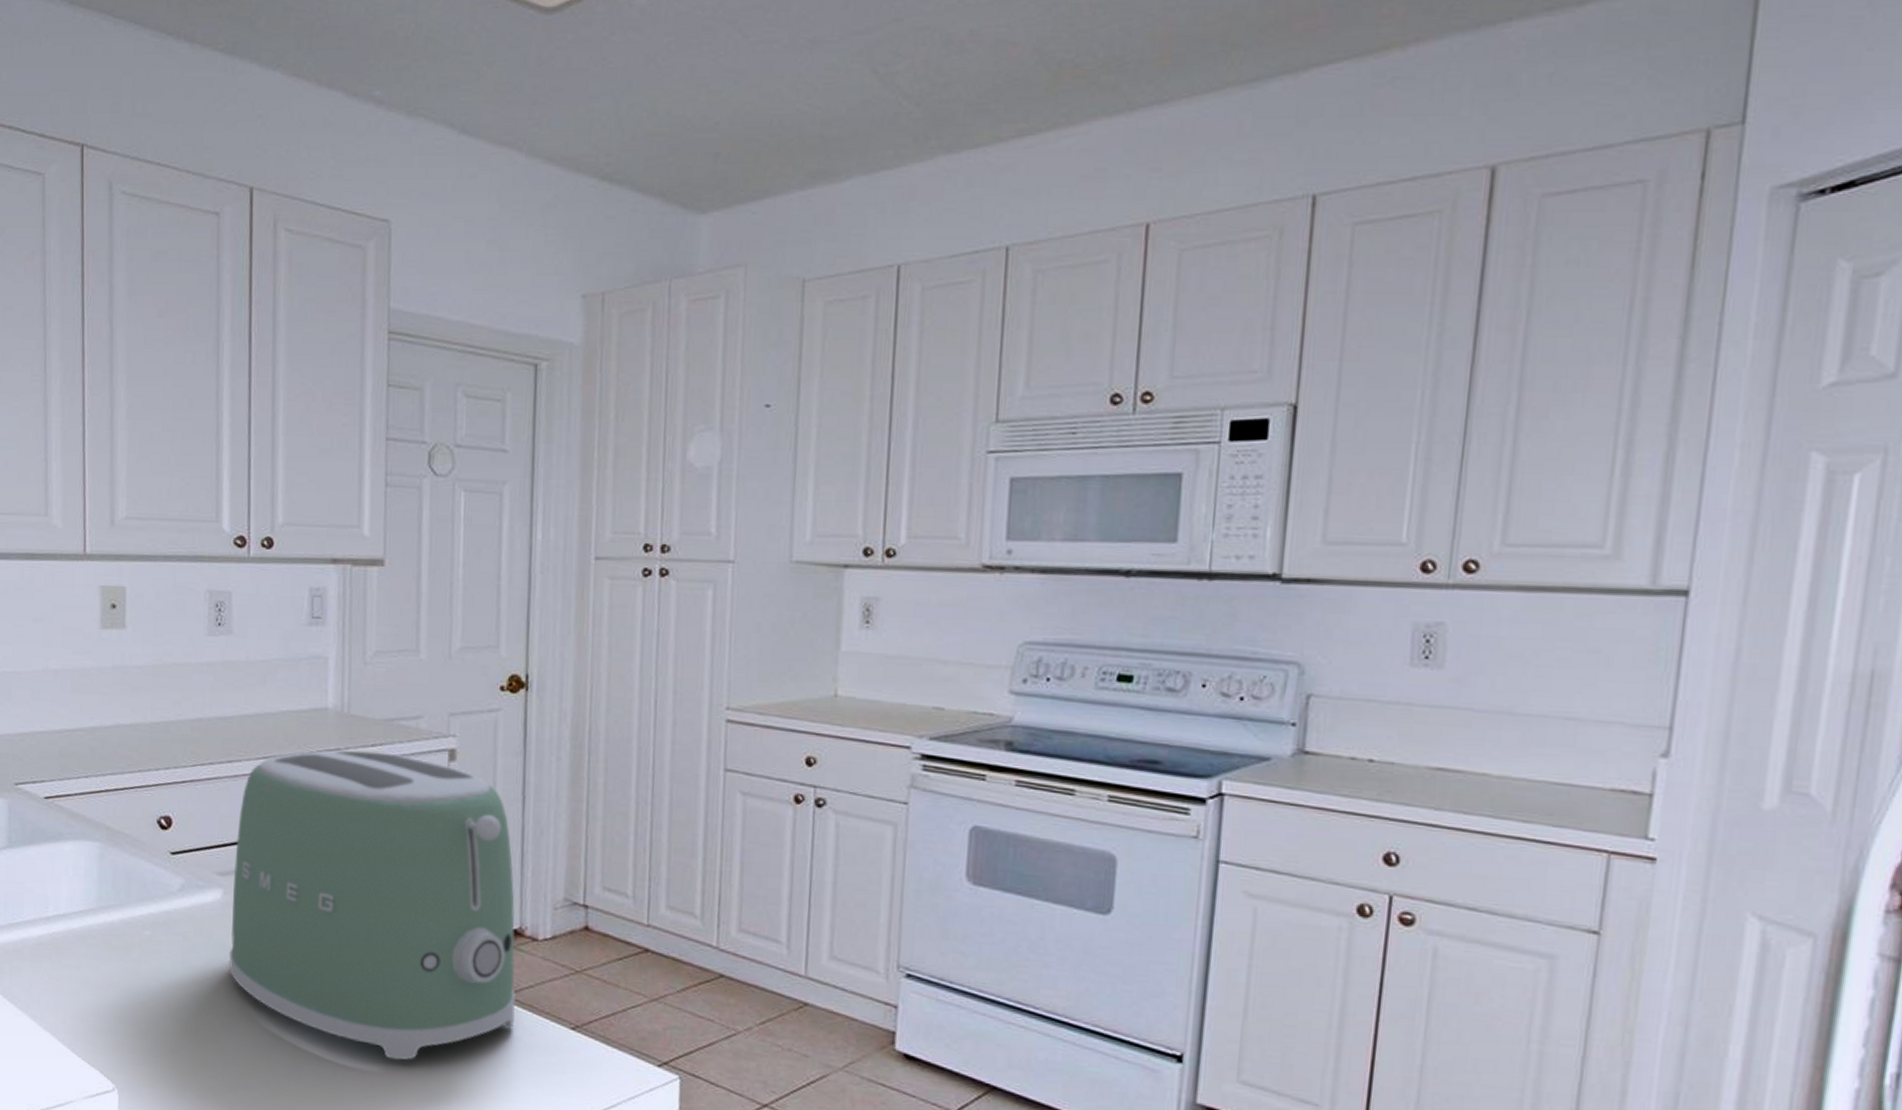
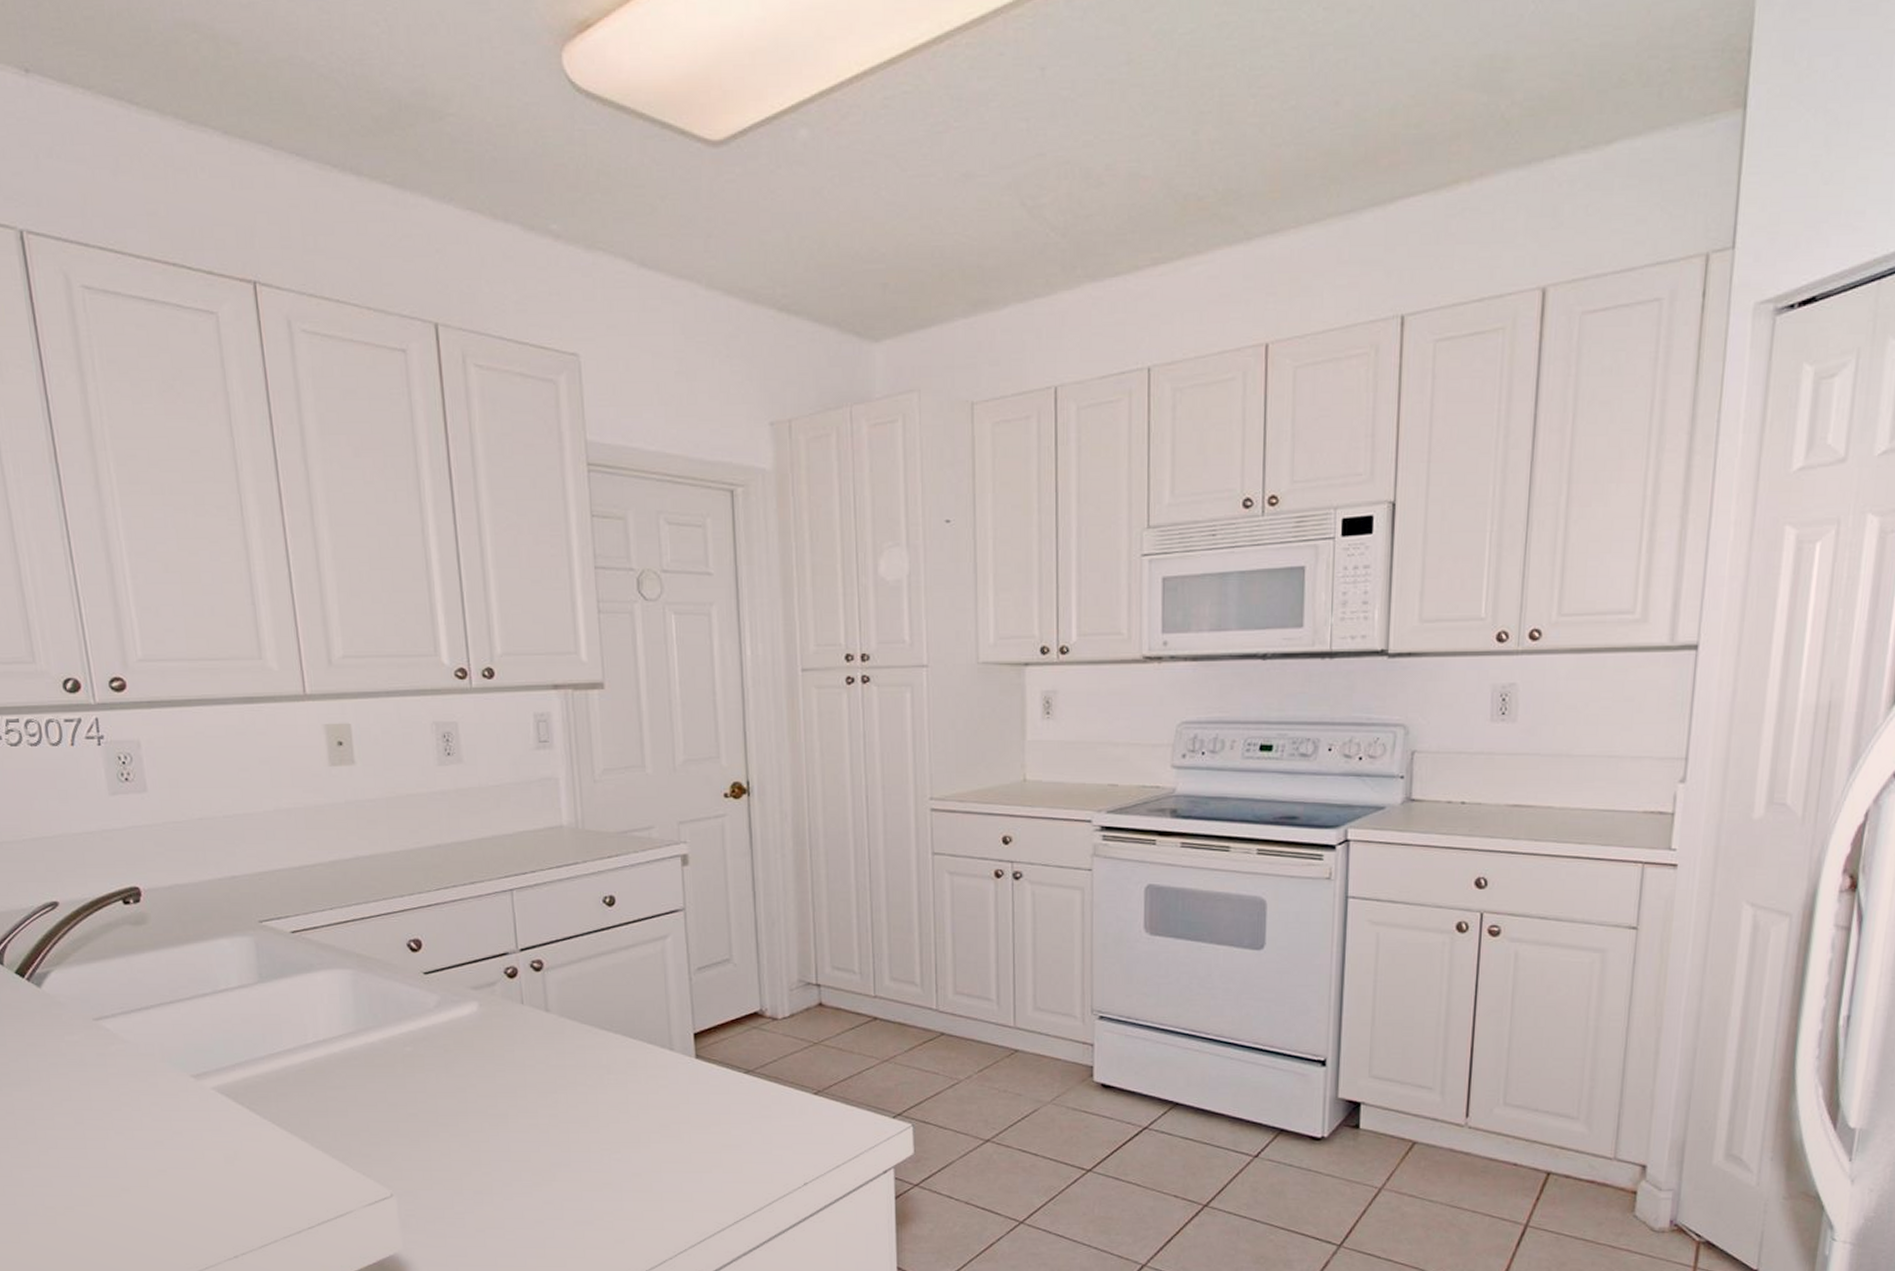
toaster: present [228,750,516,1061] -> none [487,863,763,1139]

